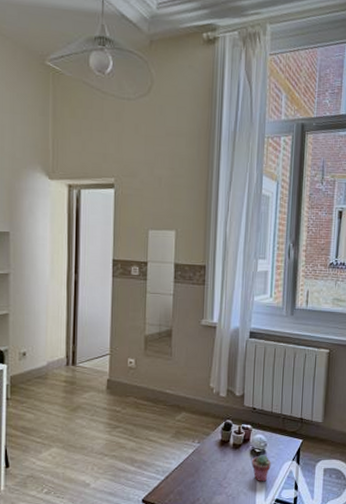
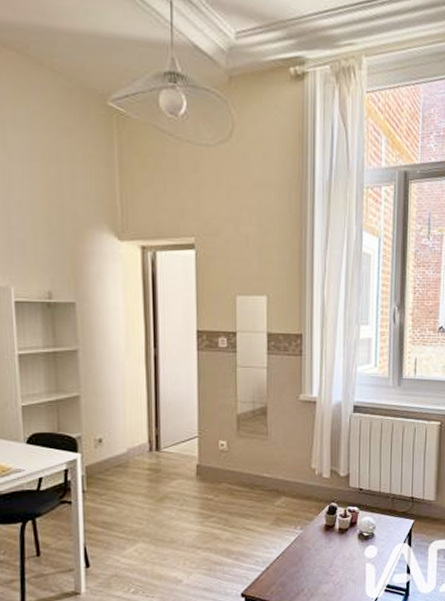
potted succulent: present [251,454,271,482] -> none [360,537,381,568]

